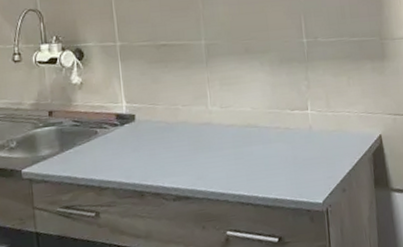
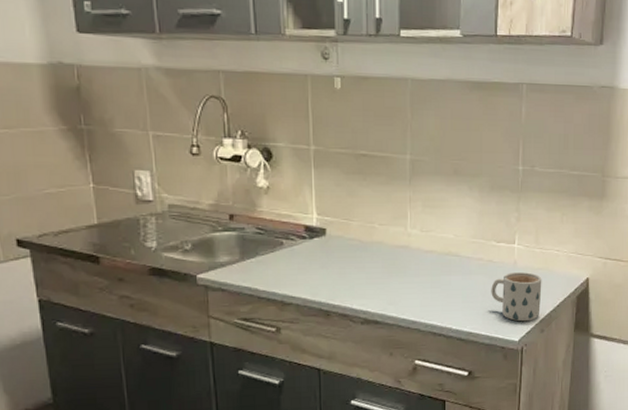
mug: none [291,135,340,184] -> present [491,272,542,322]

